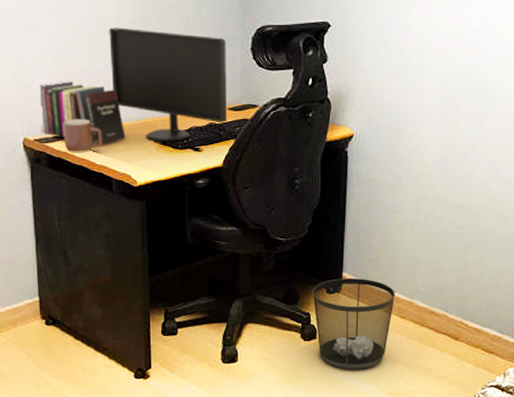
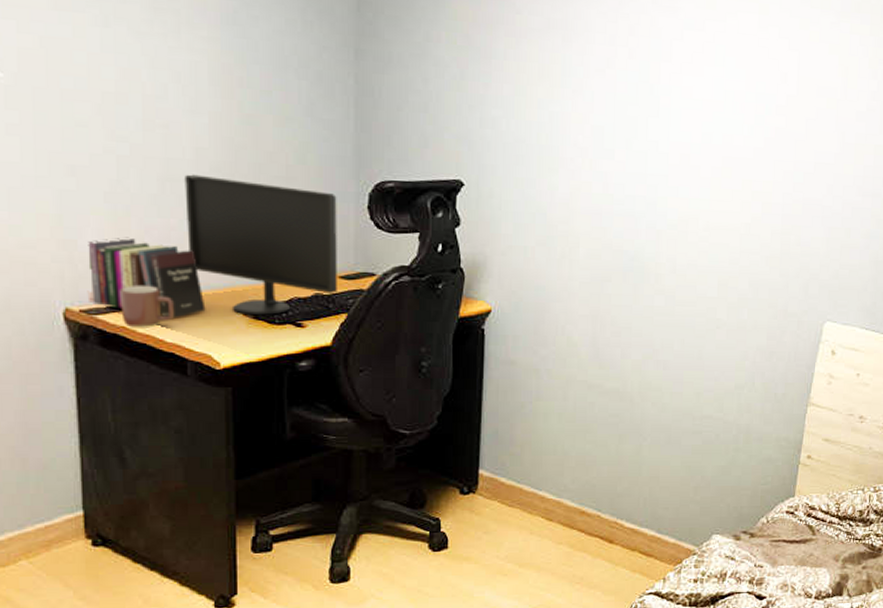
waste bin: present [312,278,395,369] -> none [442,476,540,583]

